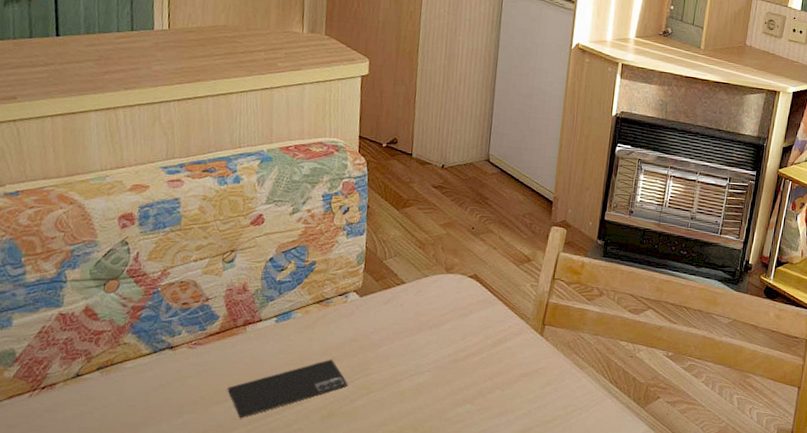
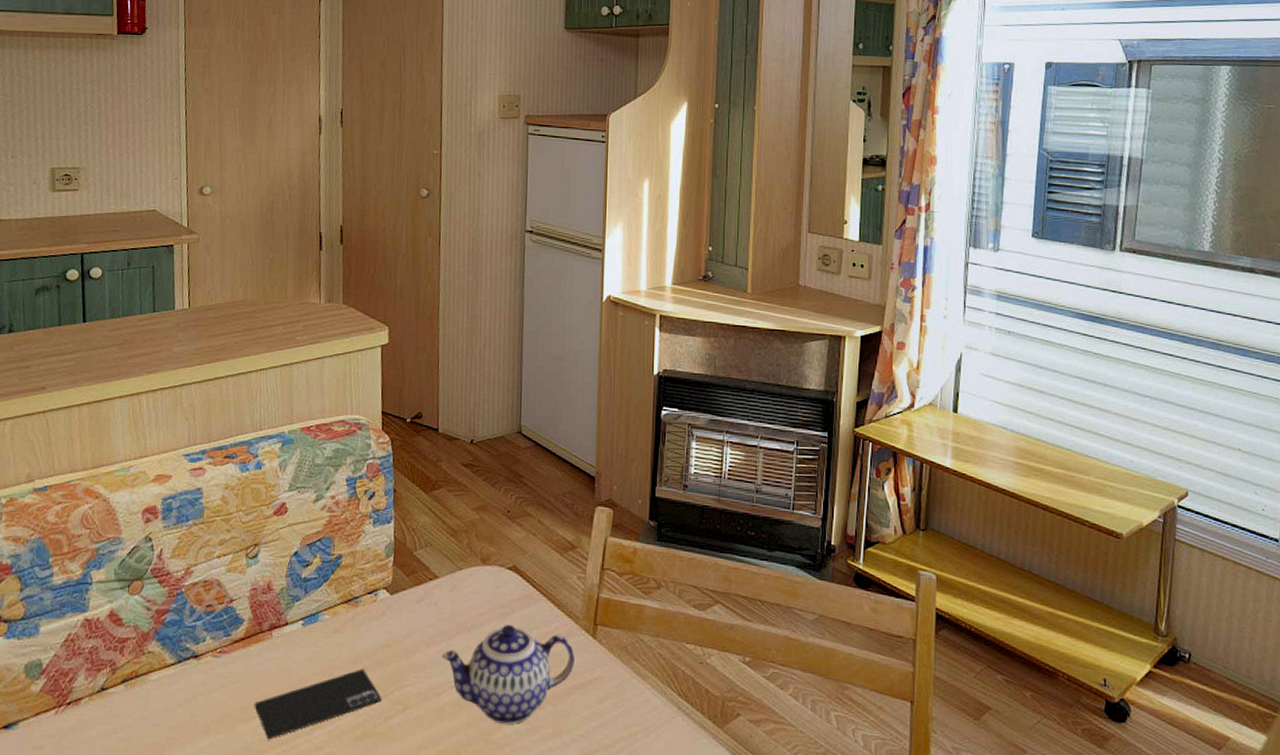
teapot: none [404,324,524,405] -> present [441,625,575,724]

